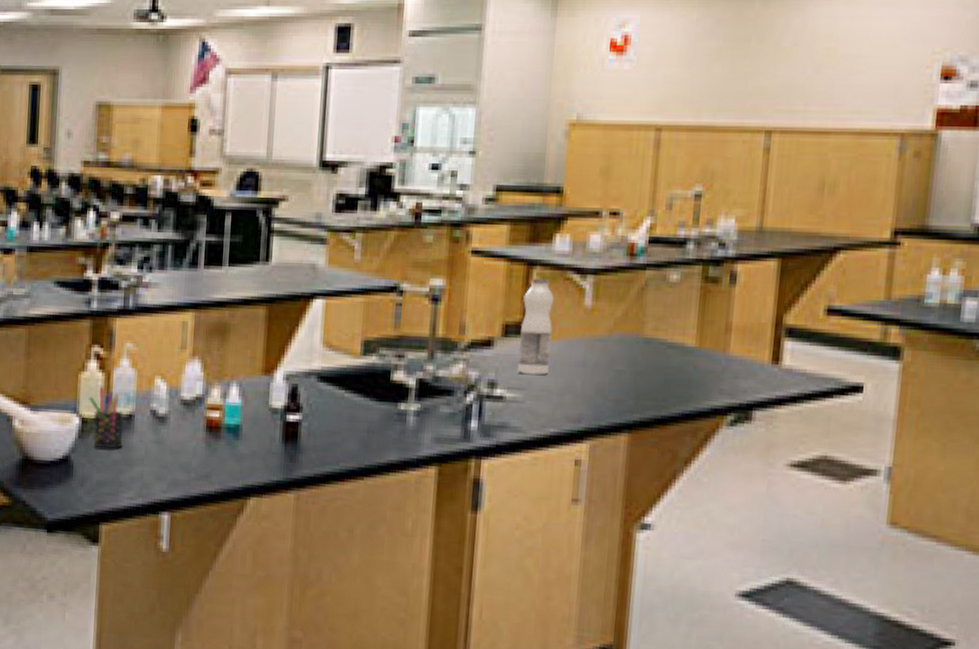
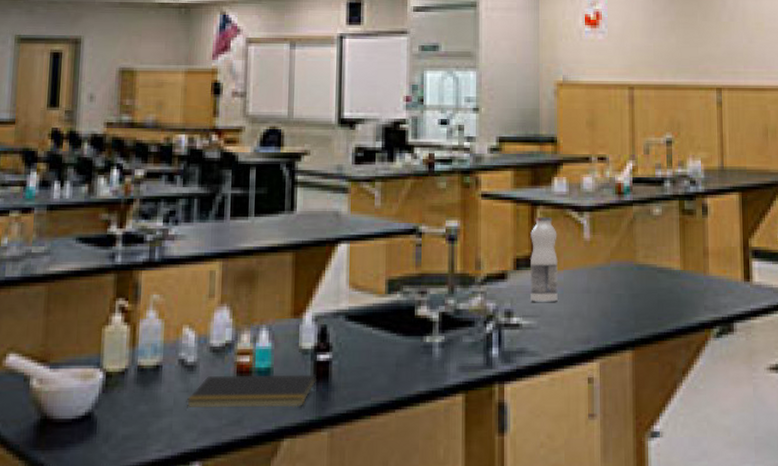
pen holder: present [89,386,124,449] -> none [113,339,151,402]
notepad: none [156,429,286,467] -> present [186,374,318,409]

